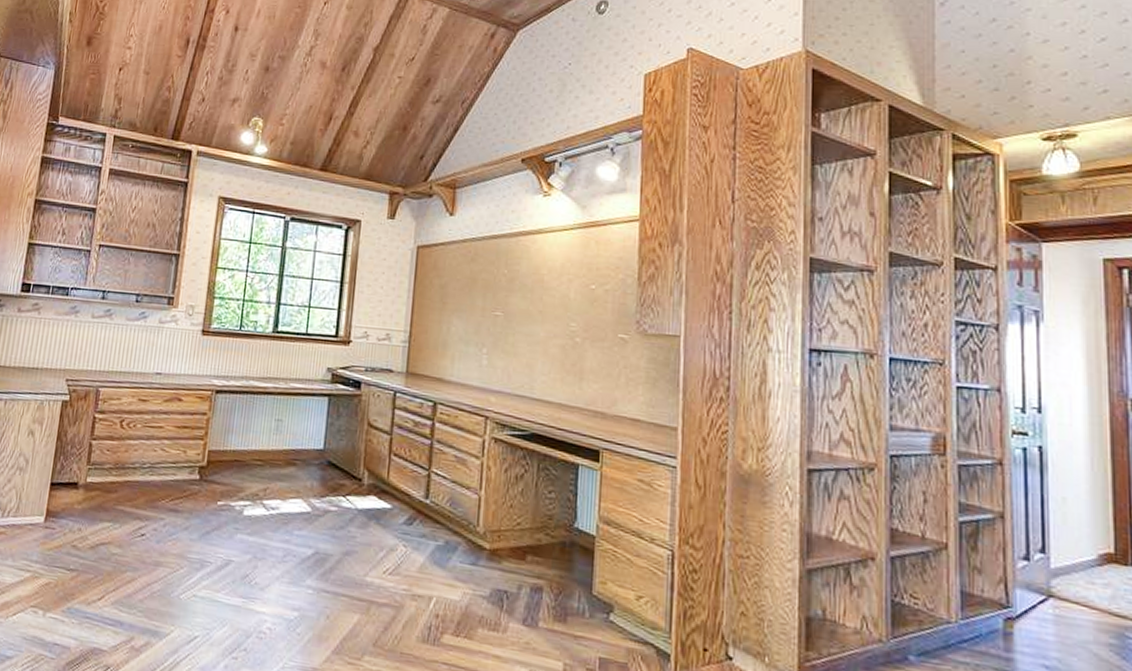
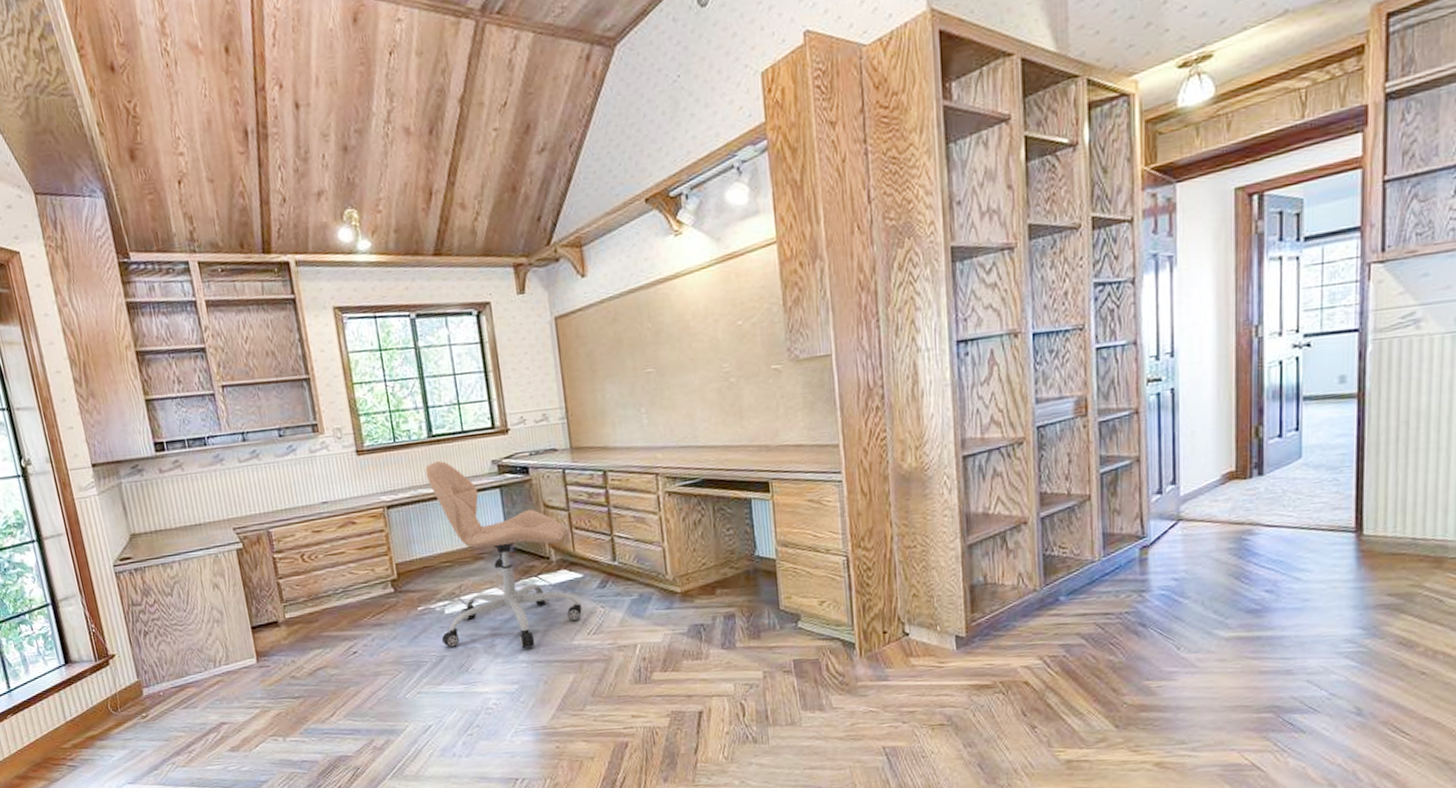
office chair: none [232,357,383,574] -> present [425,461,582,649]

